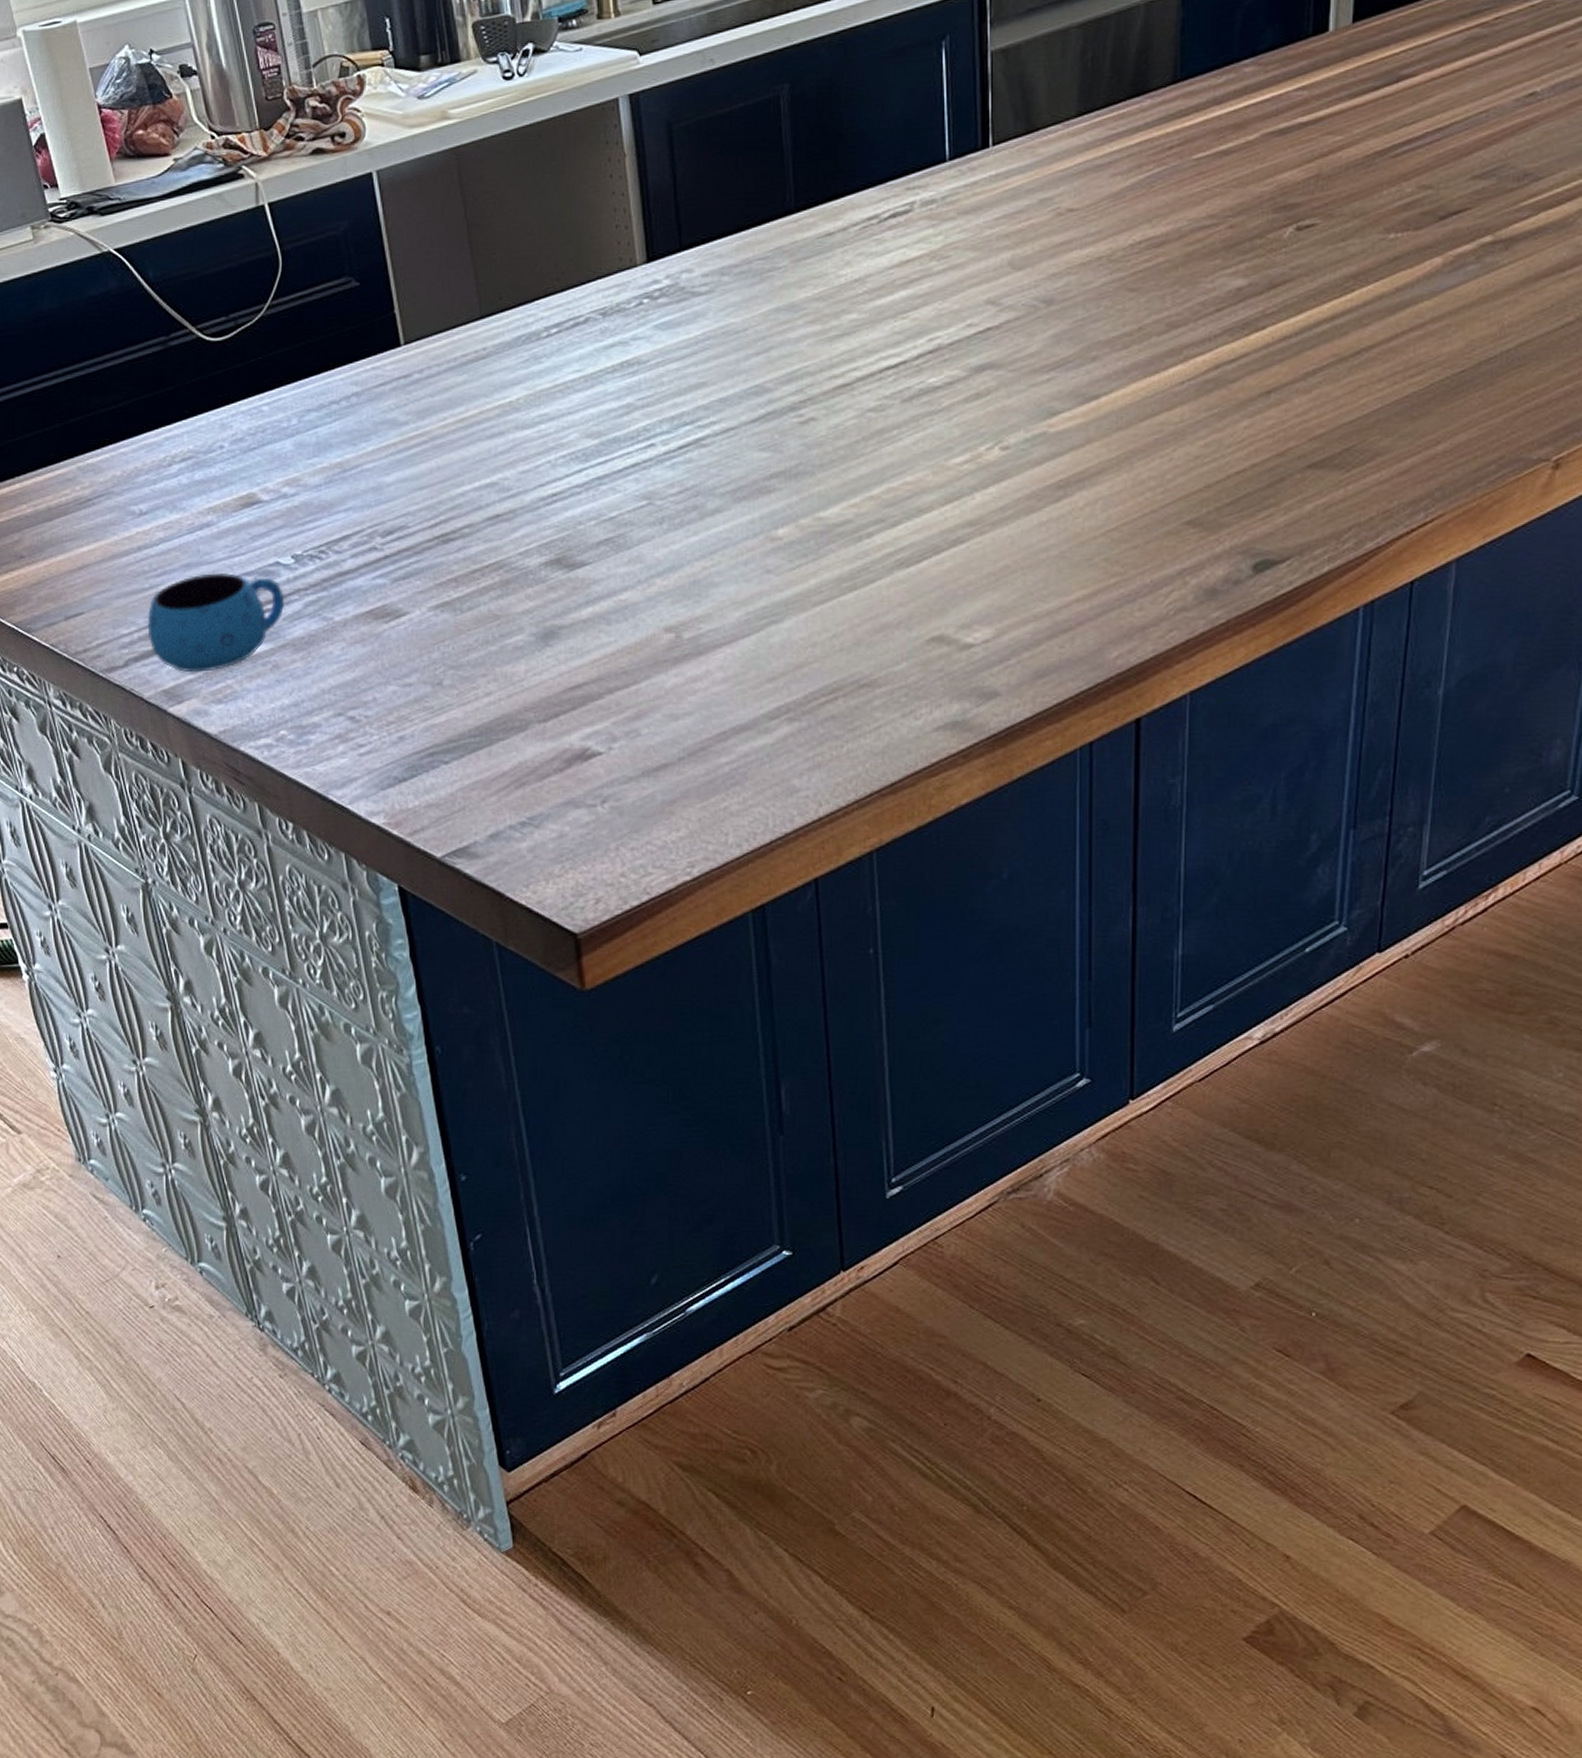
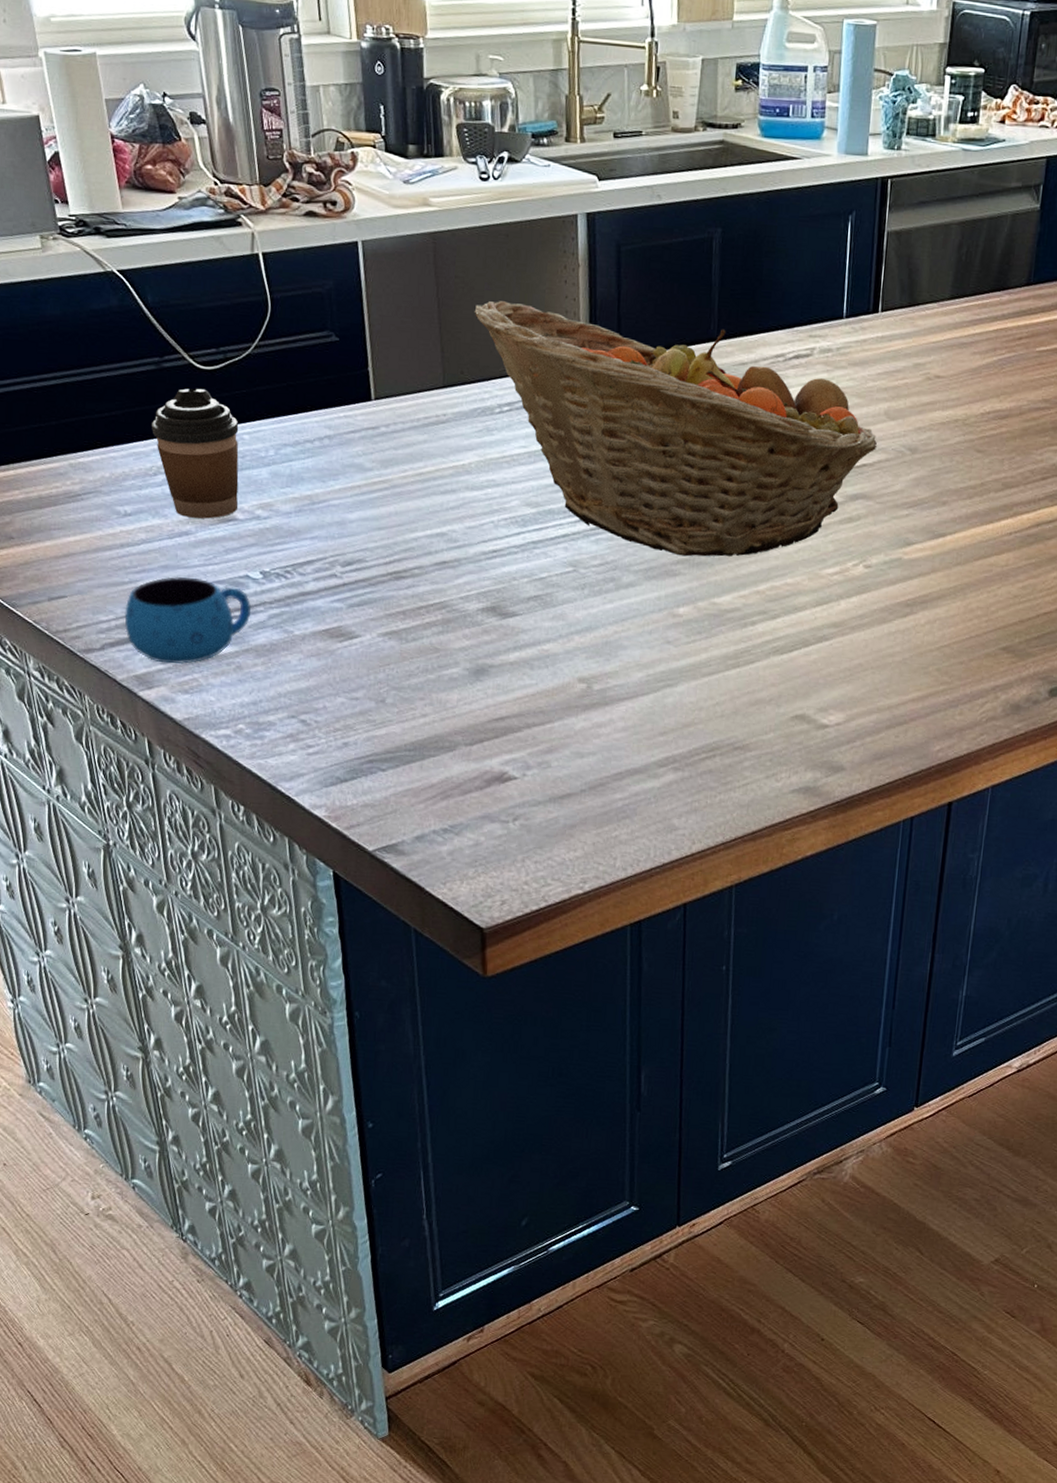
coffee cup: none [161,362,262,507] -> present [151,388,239,519]
fruit basket: none [509,198,1002,469] -> present [474,301,877,557]

